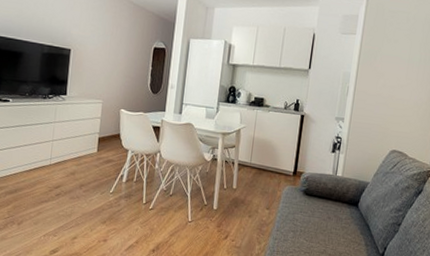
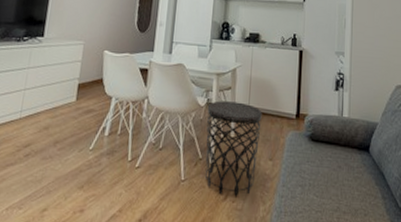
side table: none [209,157,262,237] -> present [205,101,262,197]

